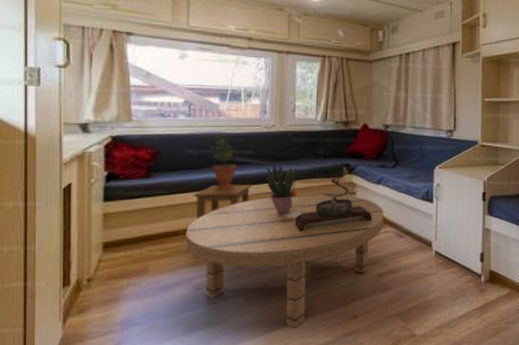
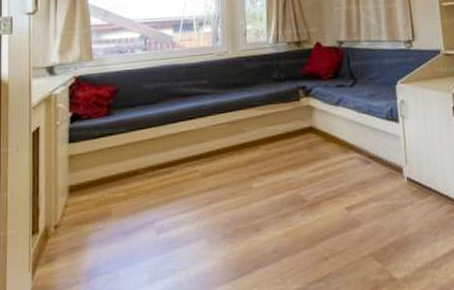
dining table: present [185,190,384,328] -> none [146,119,348,274]
stool: present [194,185,251,219] -> none [153,116,208,156]
potted plant: present [211,131,236,191] -> none [167,63,192,125]
potted plant: present [266,162,296,214] -> none [221,89,253,146]
bonsai tree: present [294,174,373,232] -> none [253,98,335,164]

